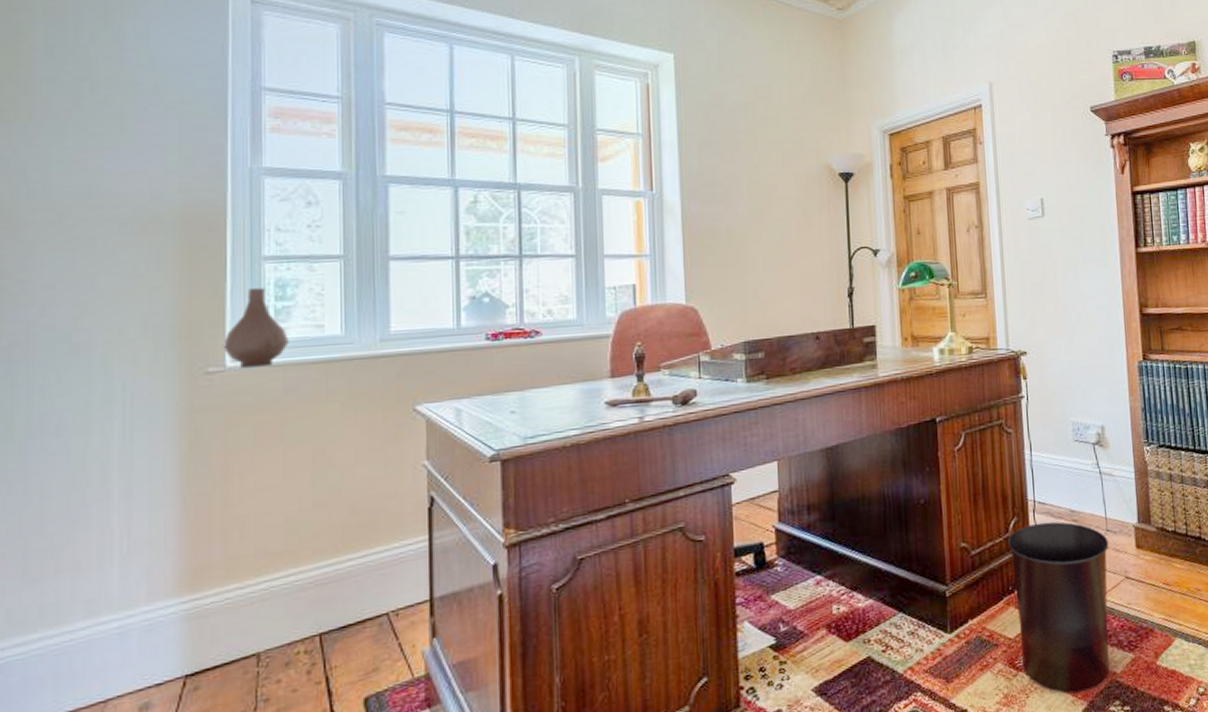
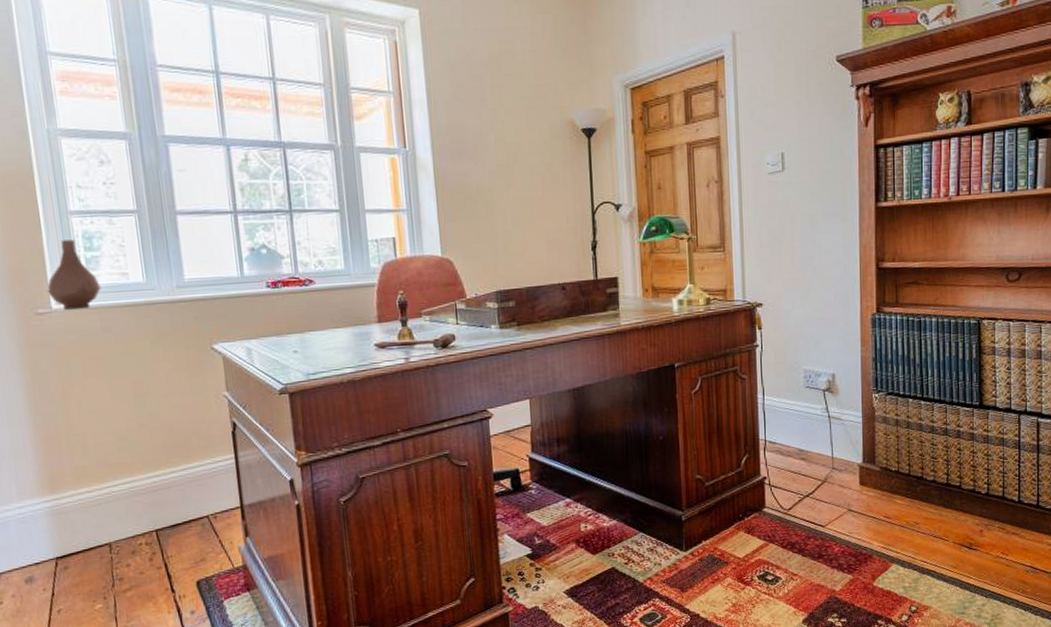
waste bin: present [1008,521,1110,692] -> none [739,459,834,605]

